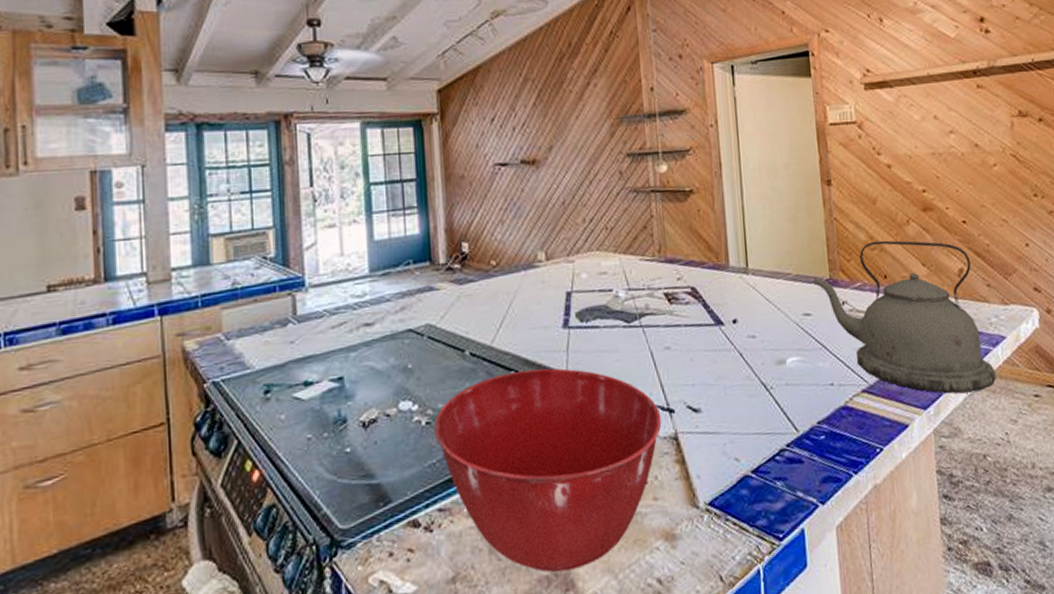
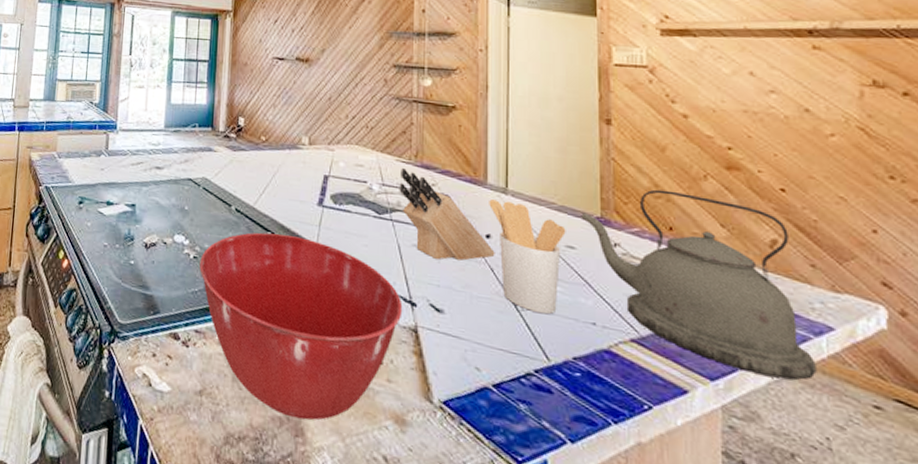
knife block: none [645,267,743,359] -> present [399,168,495,261]
utensil holder: none [732,280,802,388] -> present [489,199,566,315]

